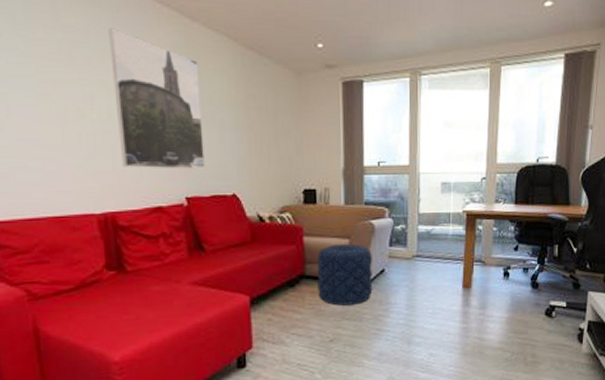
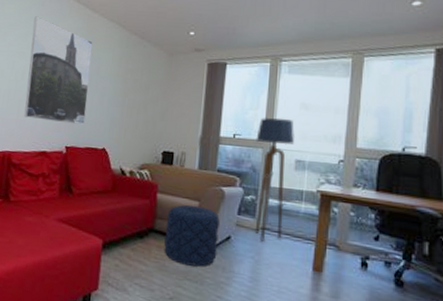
floor lamp: none [401,139,439,269] -> present [255,118,294,241]

